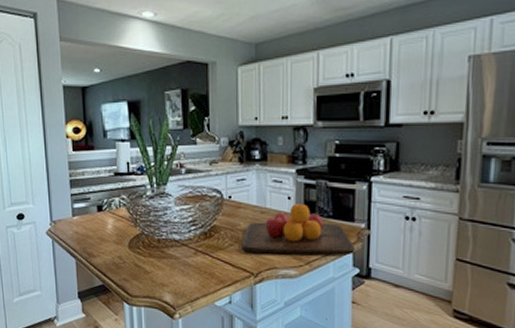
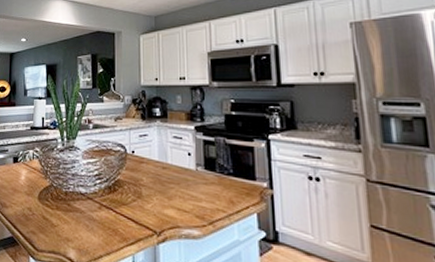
chopping board: present [242,204,356,256] -> none [144,160,260,217]

